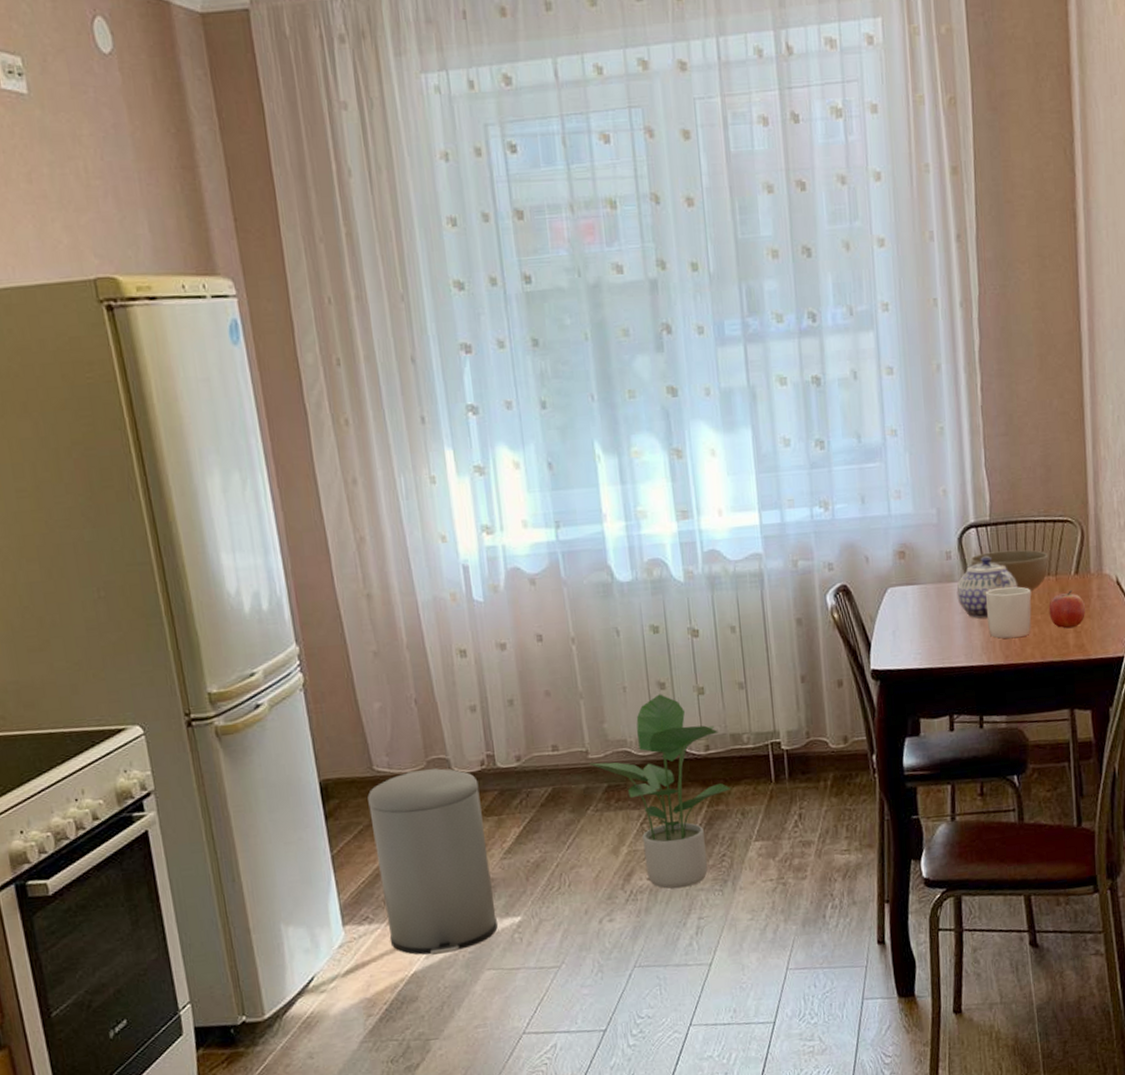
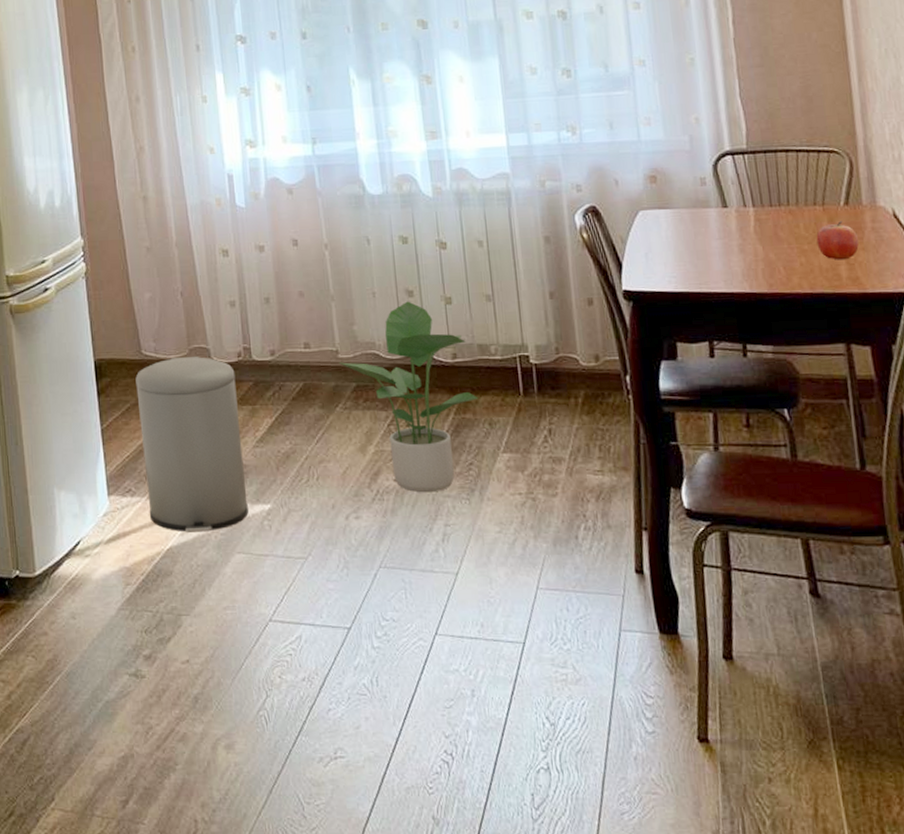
teapot: present [956,555,1019,619] -> none [713,182,781,246]
bowl: present [970,549,1049,593] -> none [726,178,815,222]
mug: present [985,586,1032,639] -> none [744,214,798,268]

